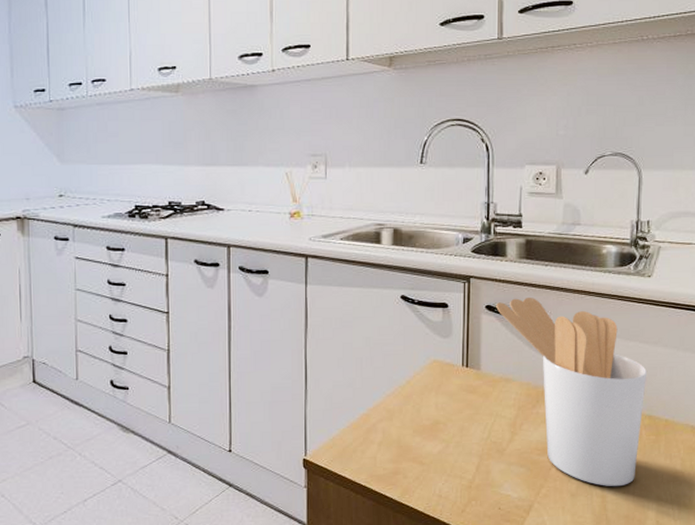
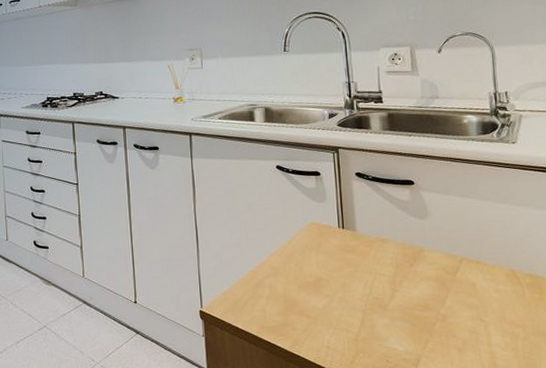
utensil holder: present [496,298,647,487] -> none [365,165,523,344]

